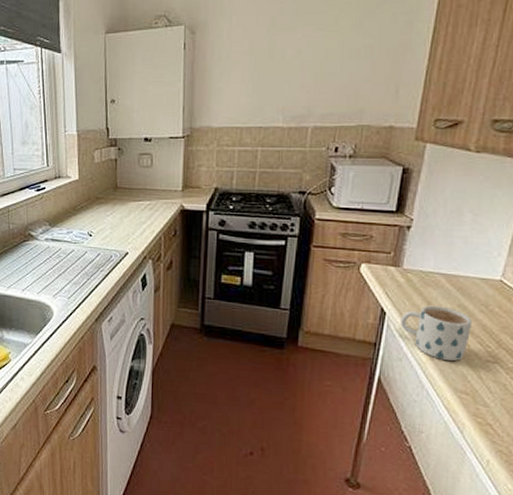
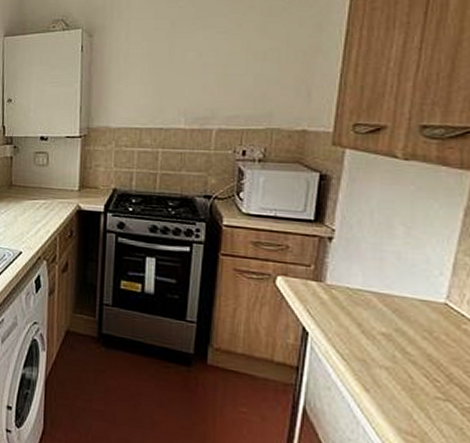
mug: present [400,305,473,362] -> none [327,327,415,395]

